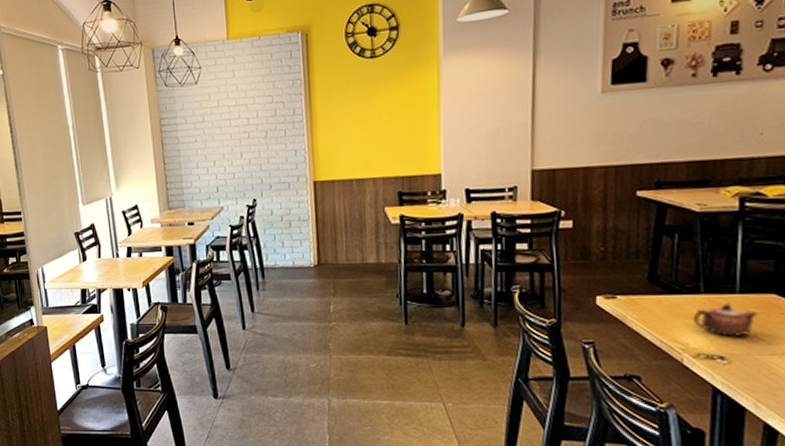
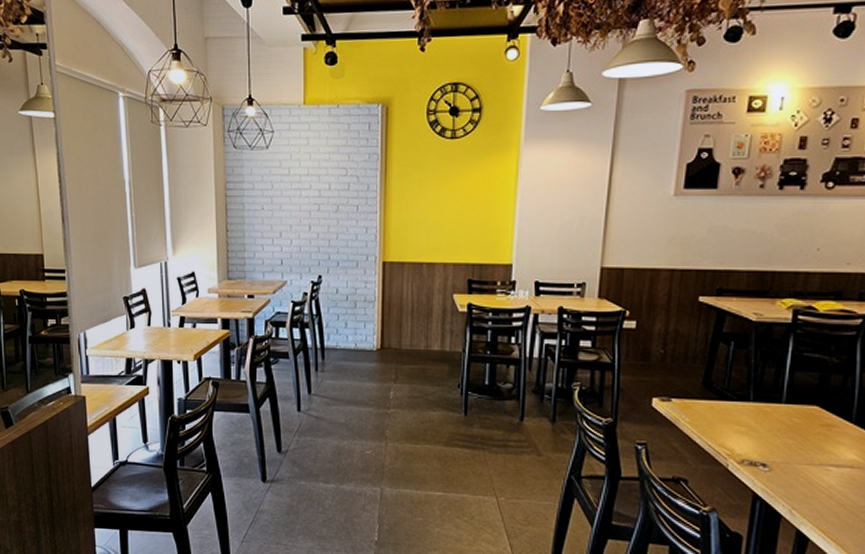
teapot: present [692,303,759,337] -> none [740,412,801,445]

